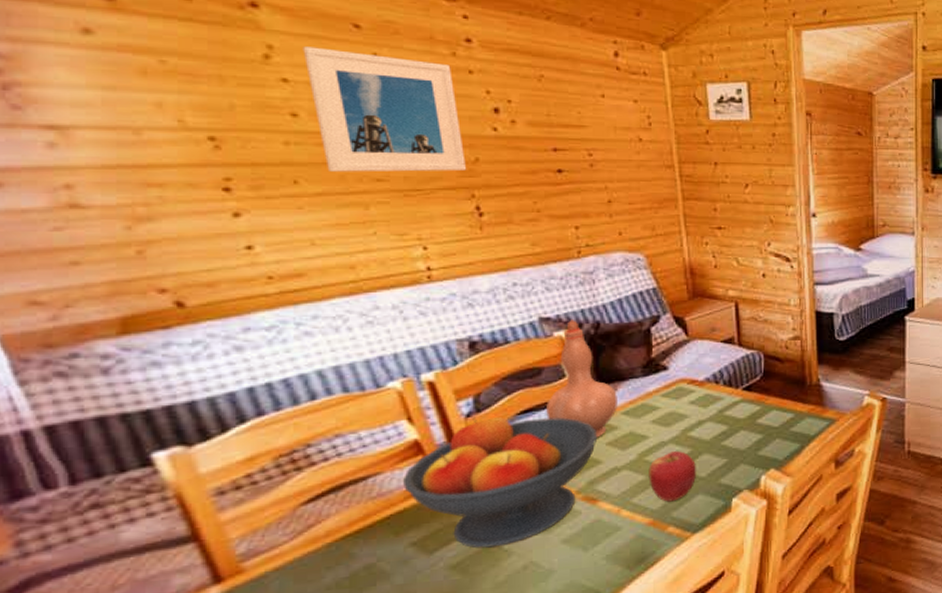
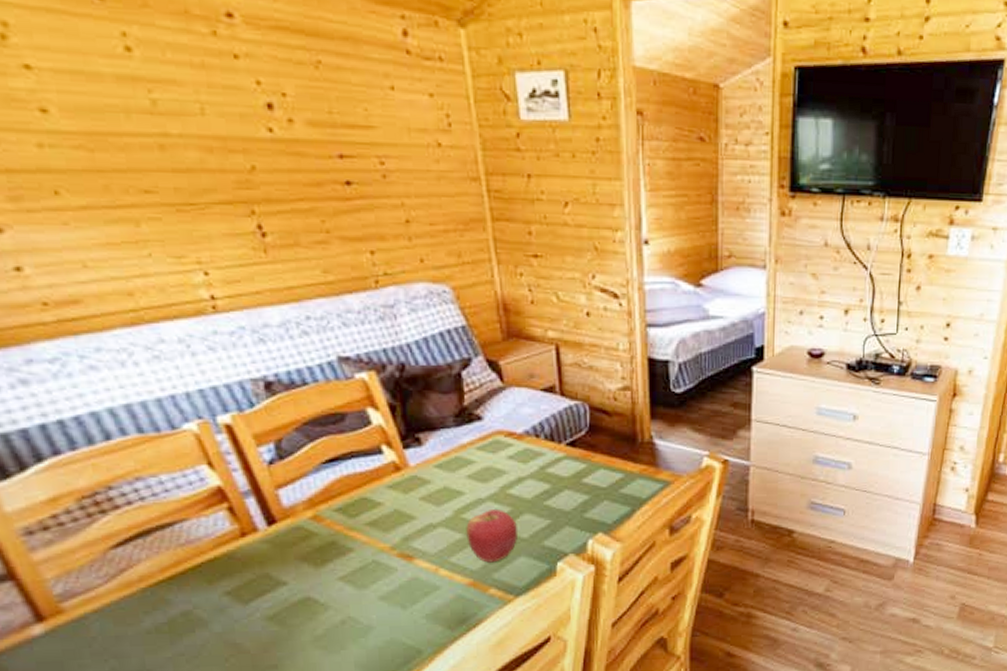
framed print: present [303,46,467,172] -> none [41,23,243,182]
fruit bowl: present [402,417,597,549] -> none [209,464,409,601]
vase: present [546,320,617,438] -> none [353,360,429,492]

